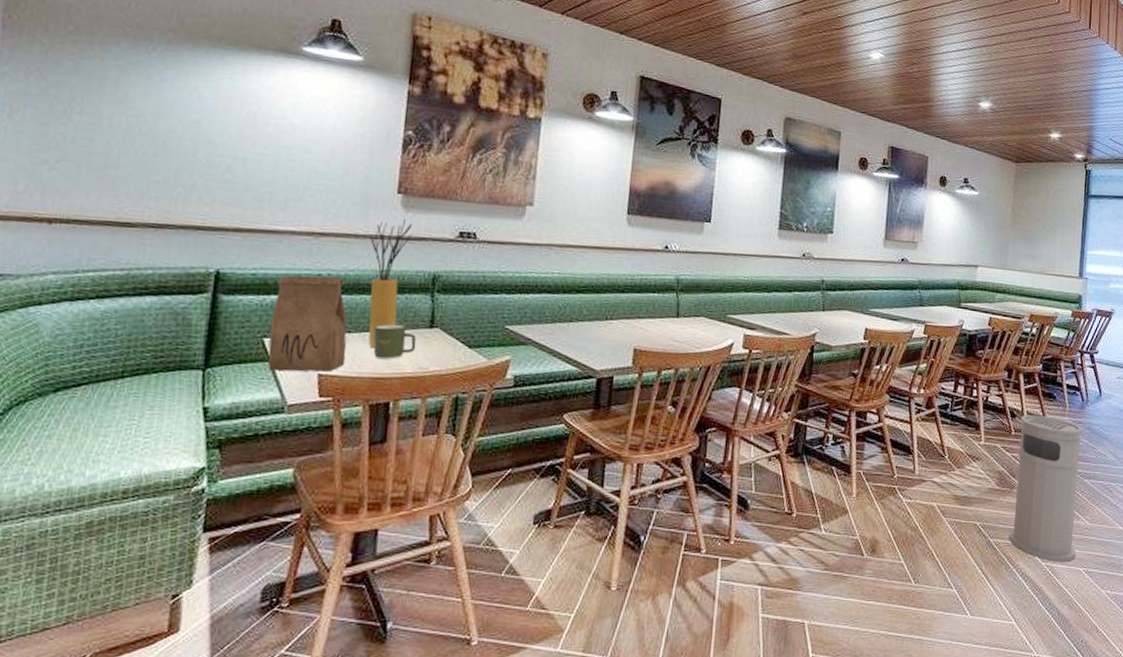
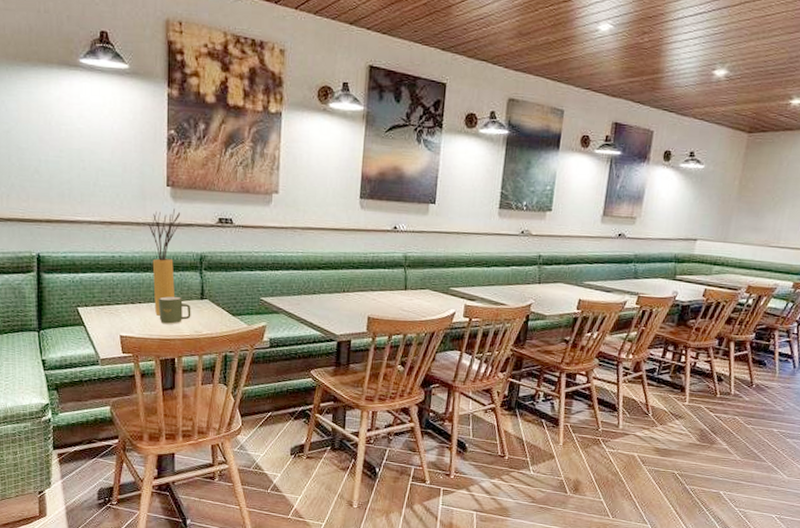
paper bag: present [267,275,347,372] -> none [81,257,139,334]
trash can: present [1009,415,1082,563] -> none [705,379,791,509]

